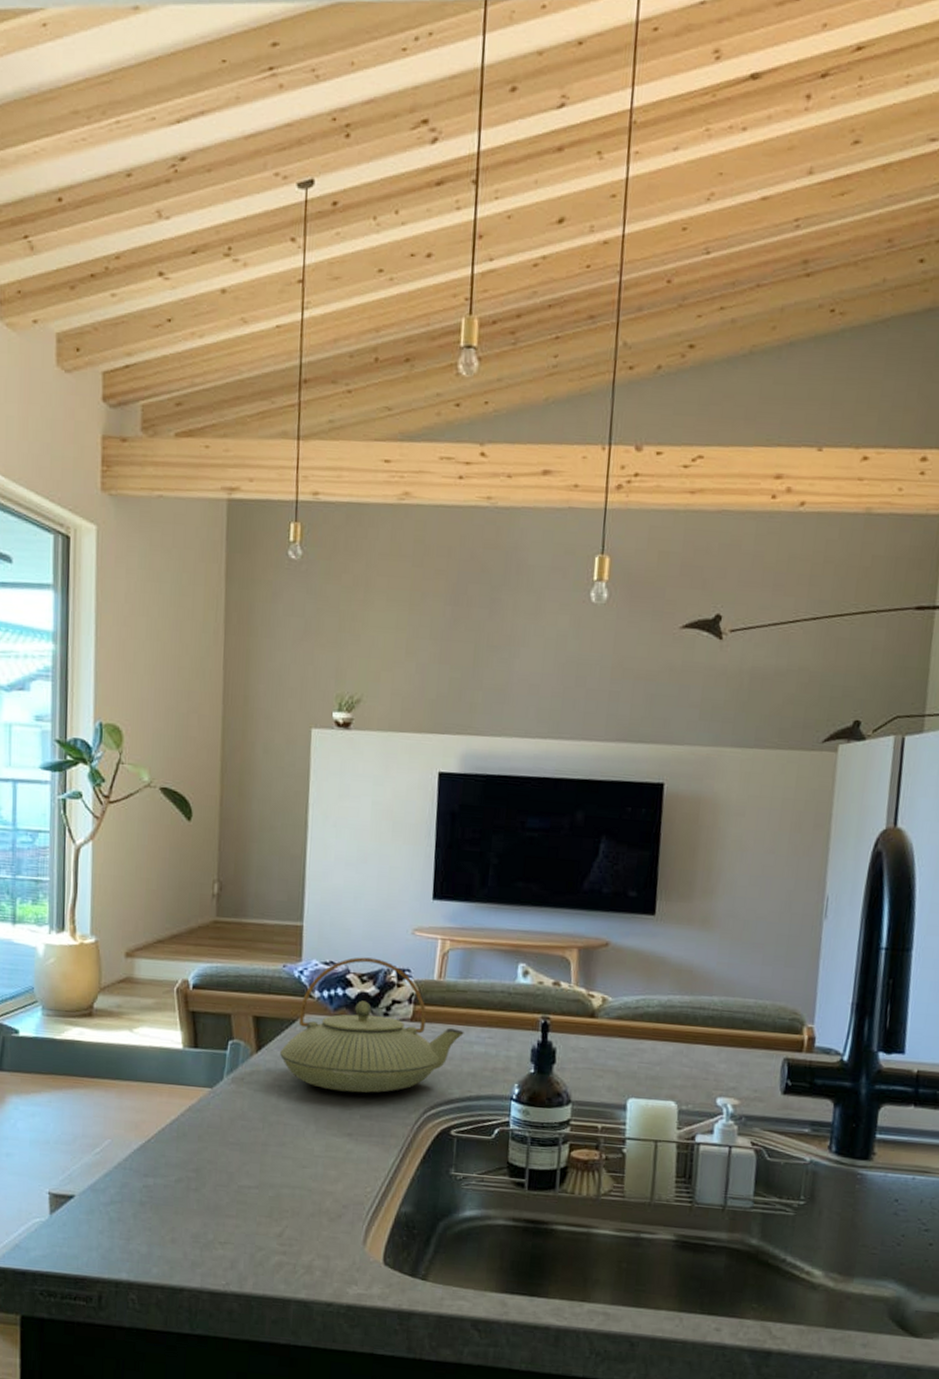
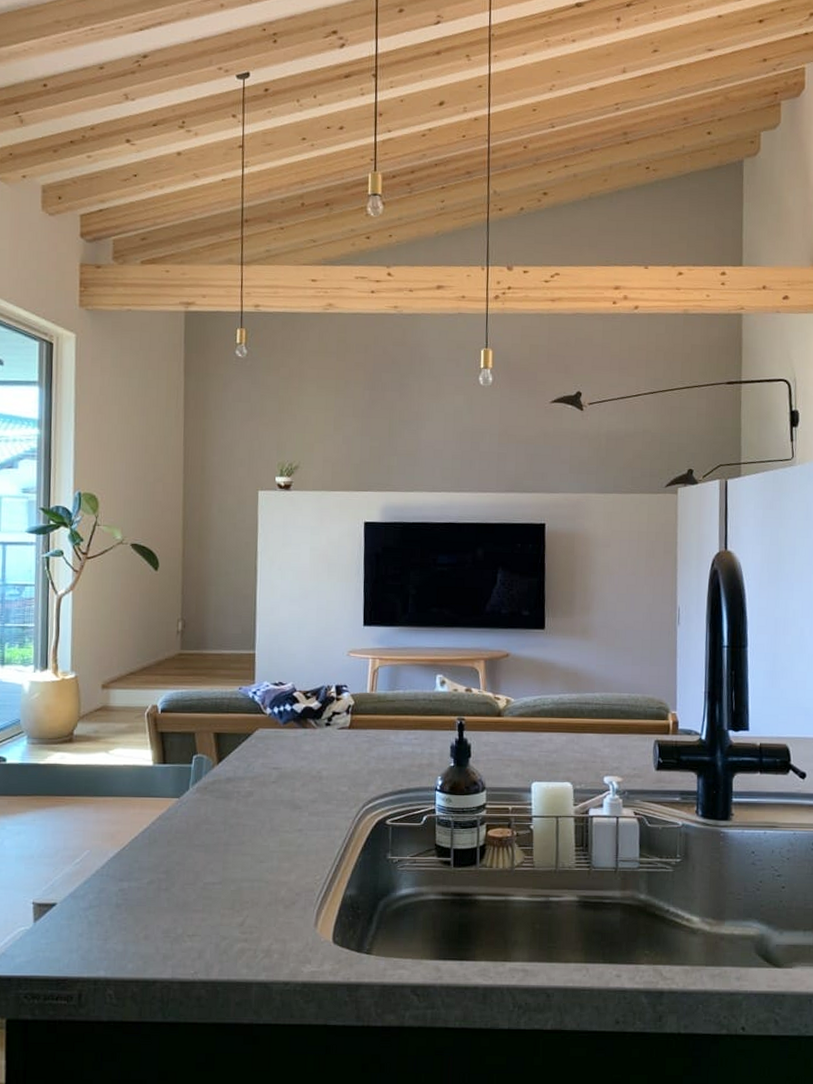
teapot: present [280,957,464,1093] -> none [238,677,394,794]

